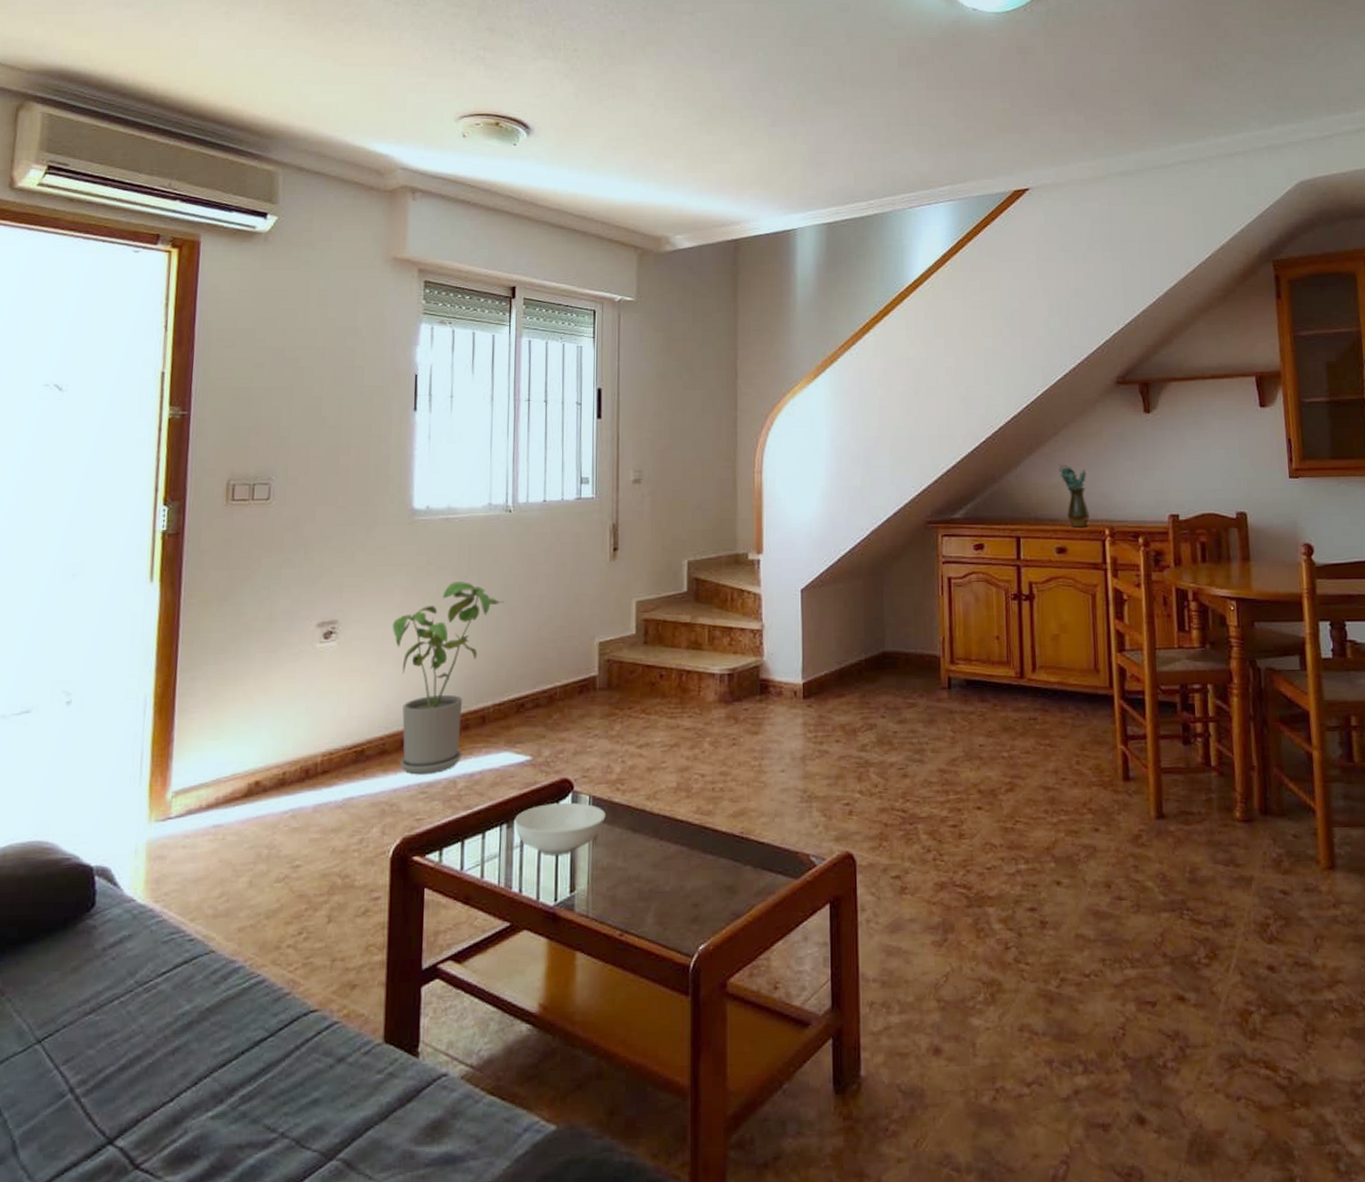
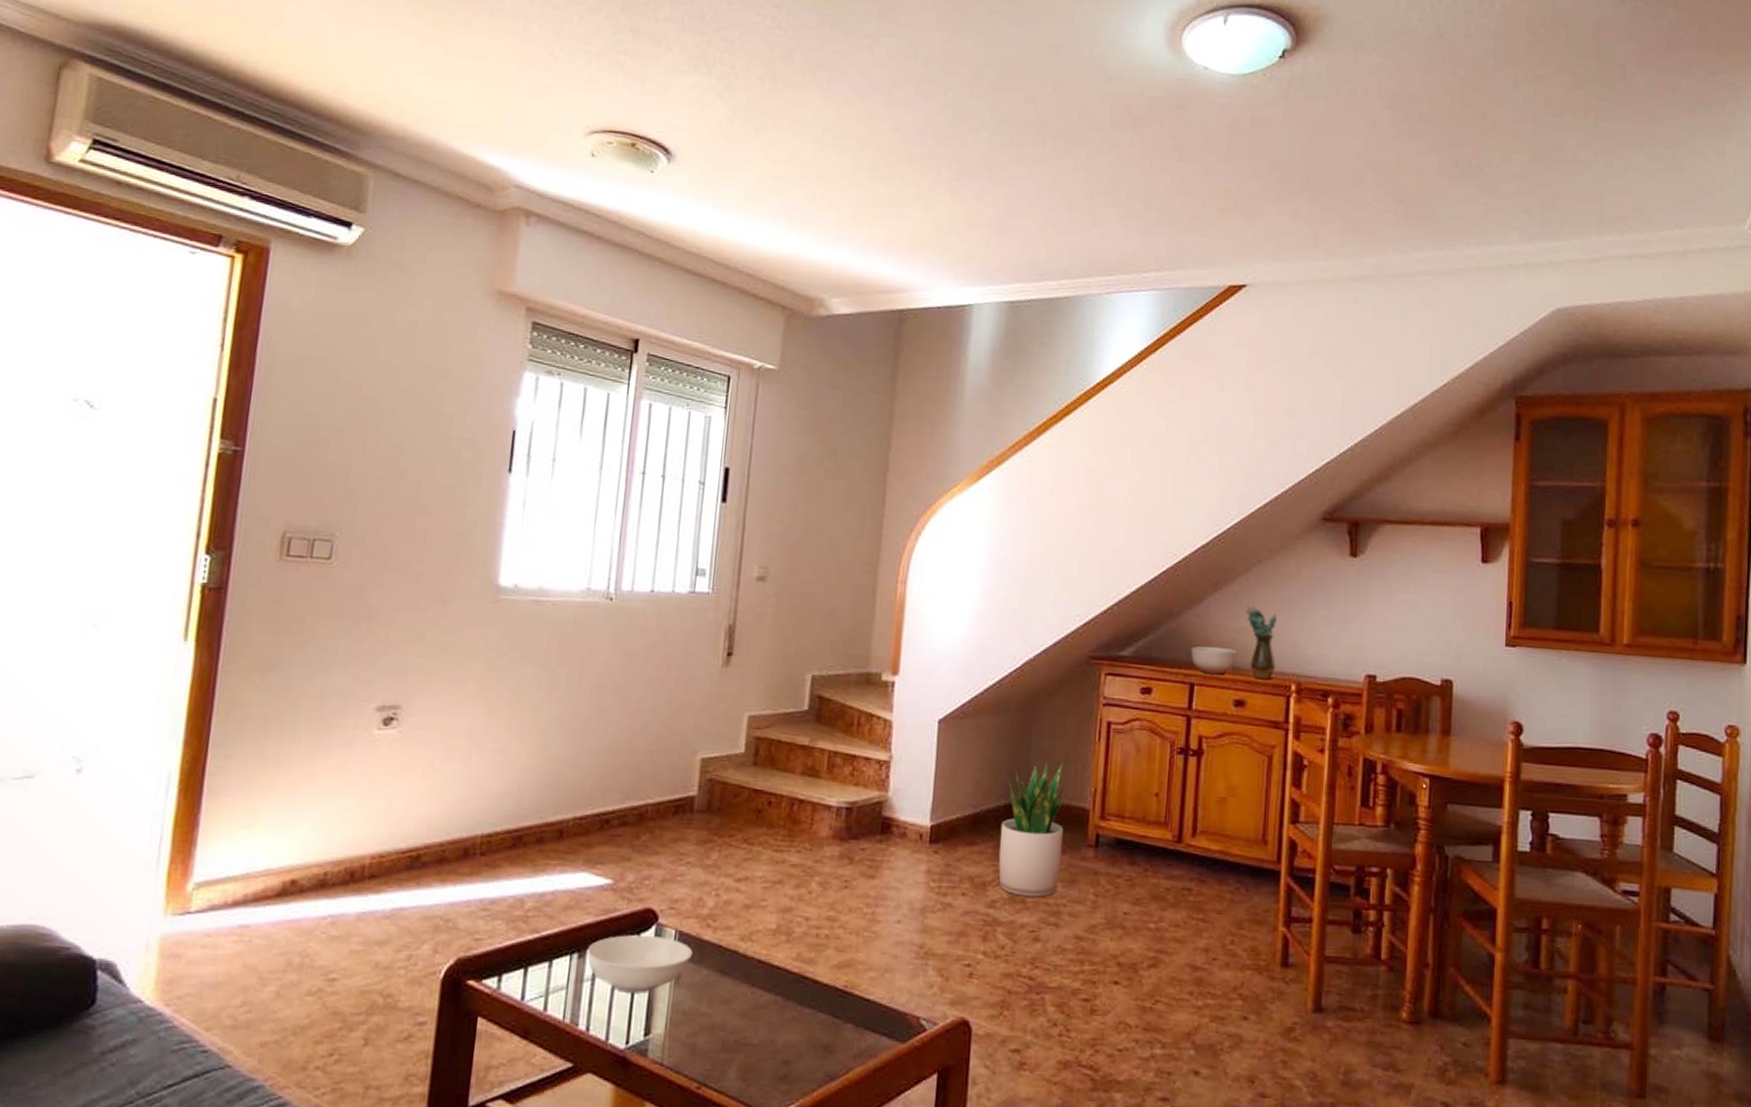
house plant: present [392,582,504,774] -> none [461,674,596,889]
planter: none [864,617,920,739] -> present [998,762,1068,898]
bowl: none [1014,502,1056,528] -> present [1191,645,1238,675]

